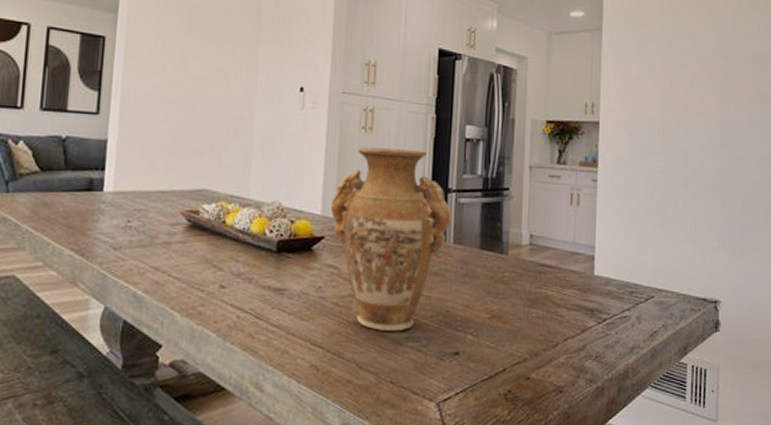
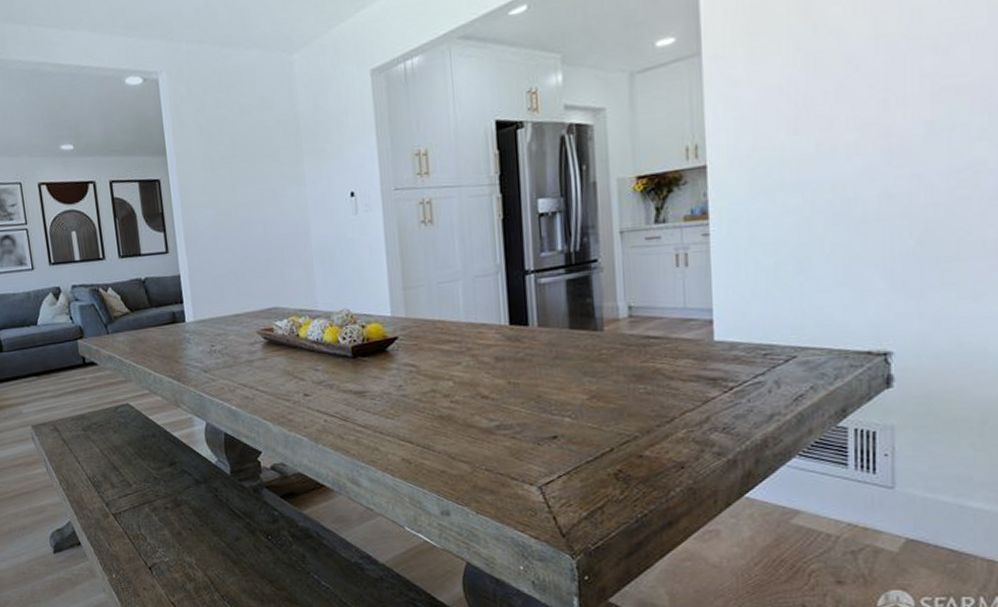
vase: present [330,147,453,331] -> none [399,235,534,422]

